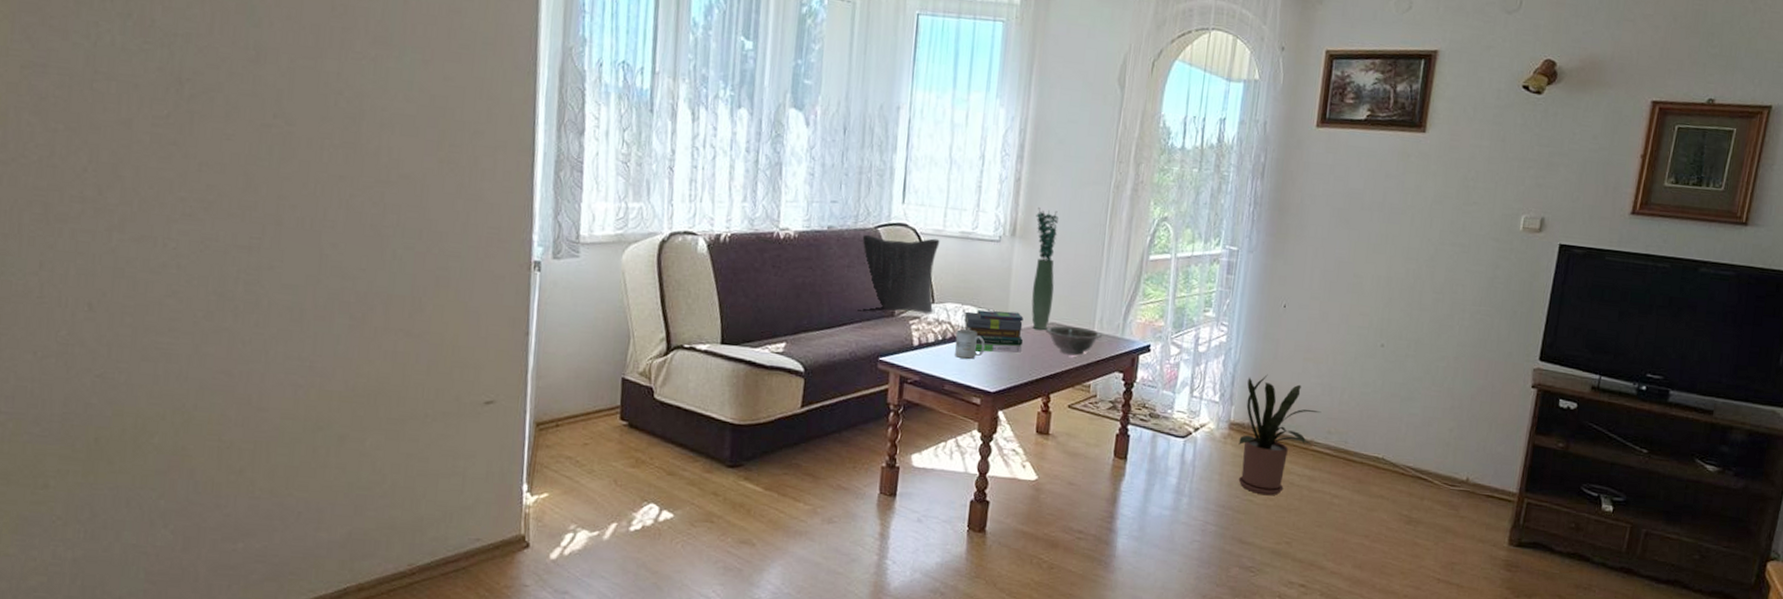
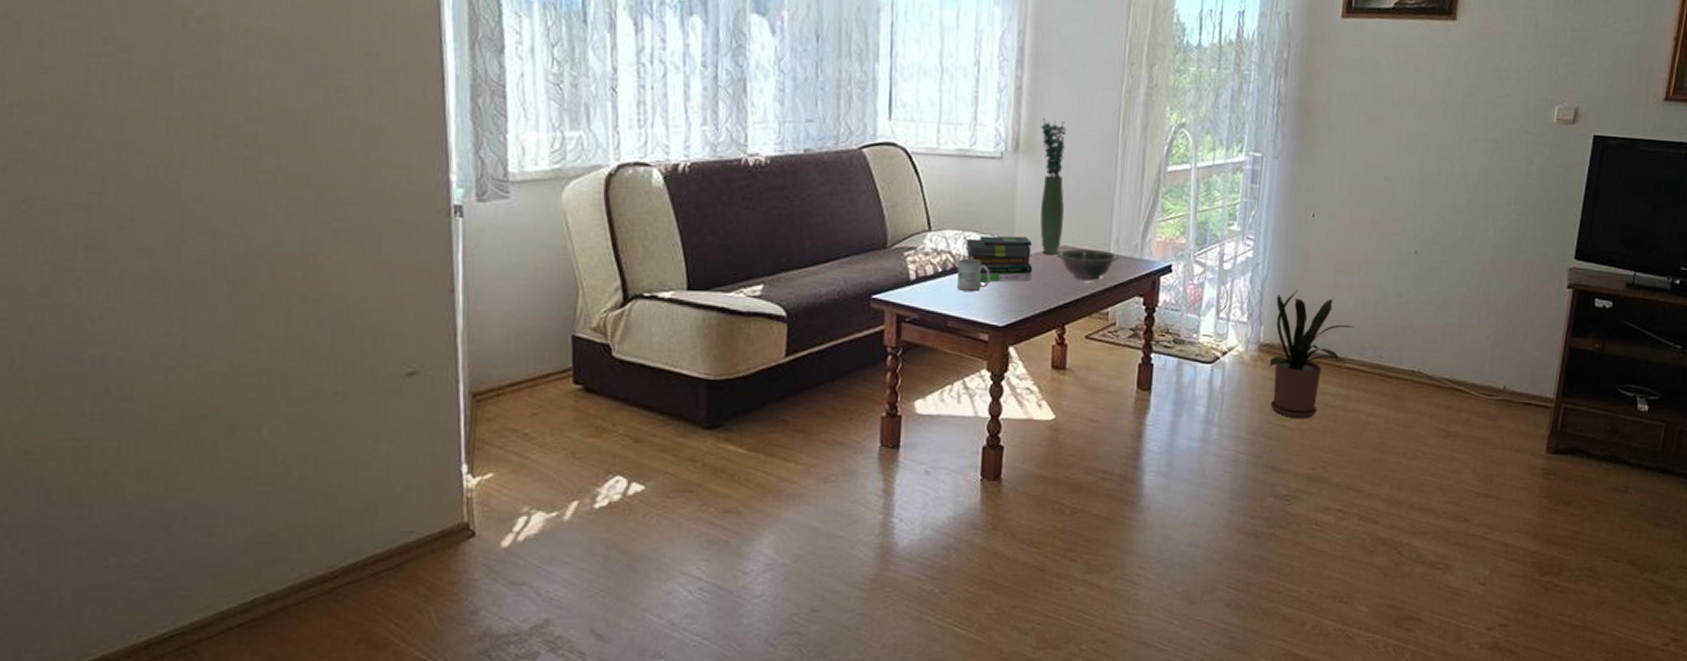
pillow: present [856,235,940,314] -> none [842,158,934,246]

